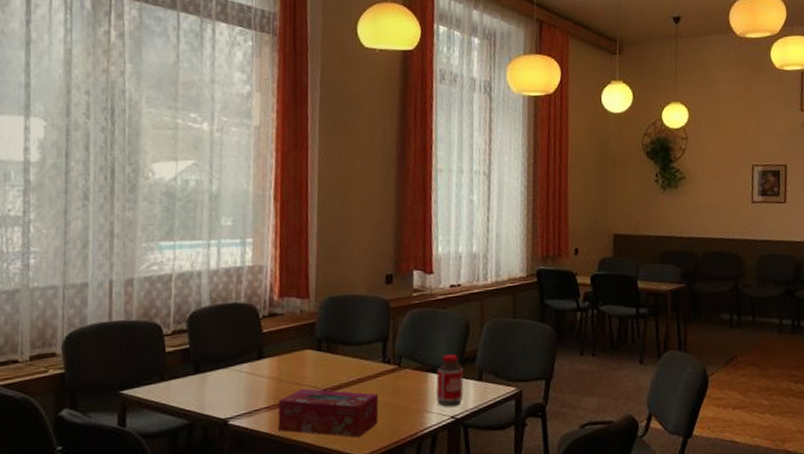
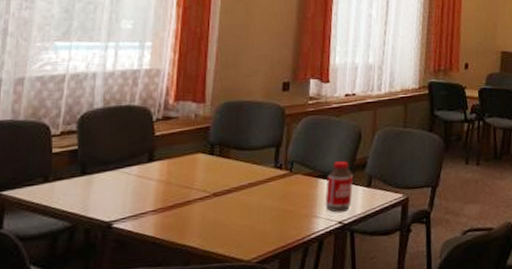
tissue box: present [277,388,379,438] -> none [164,192,269,242]

